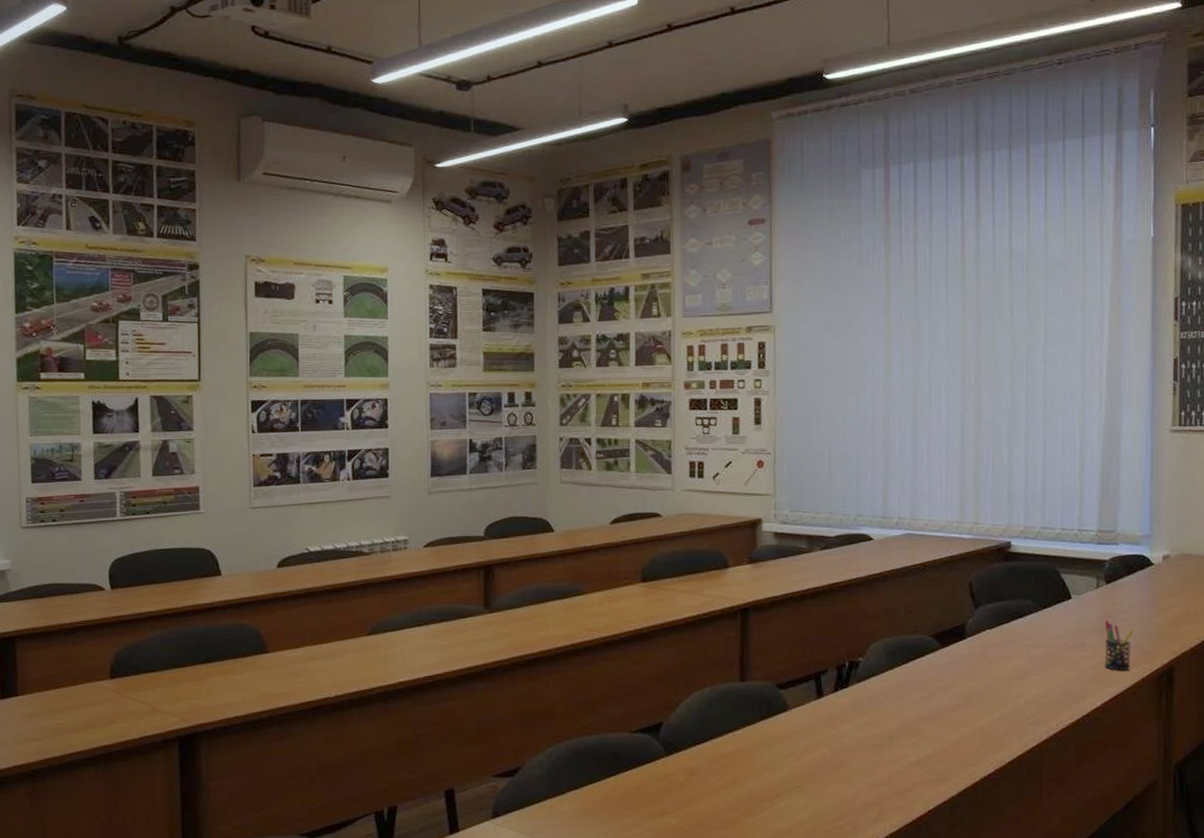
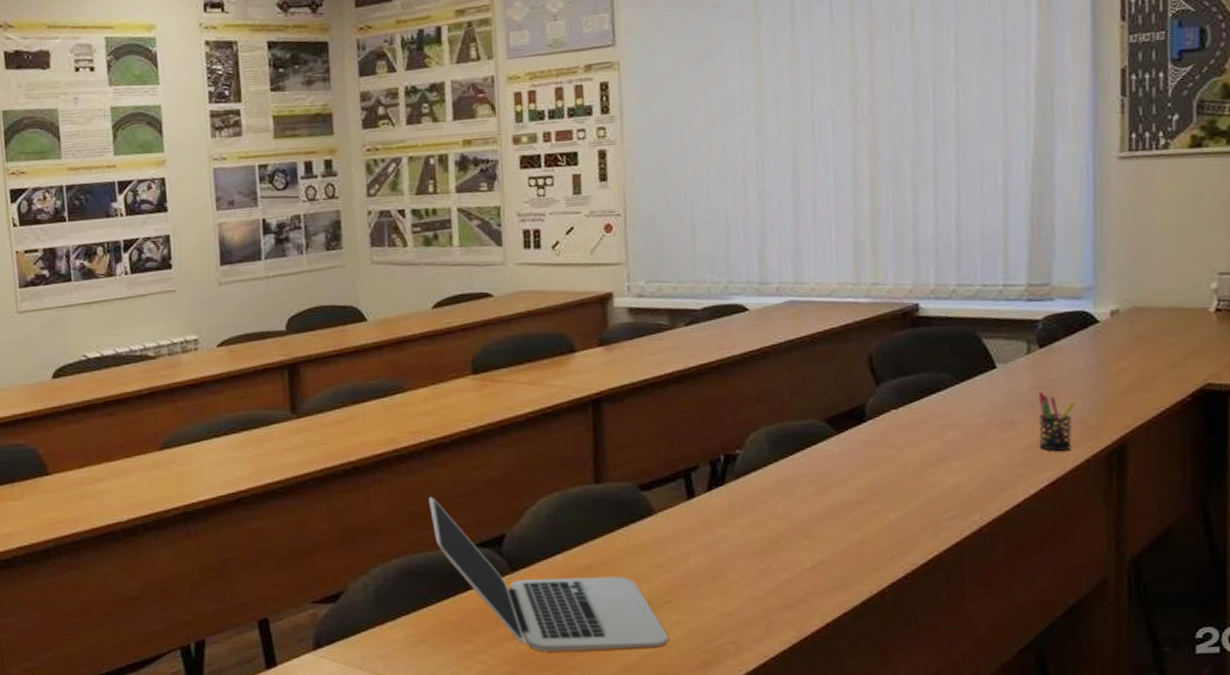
laptop: none [599,687,797,827] -> present [429,496,669,652]

